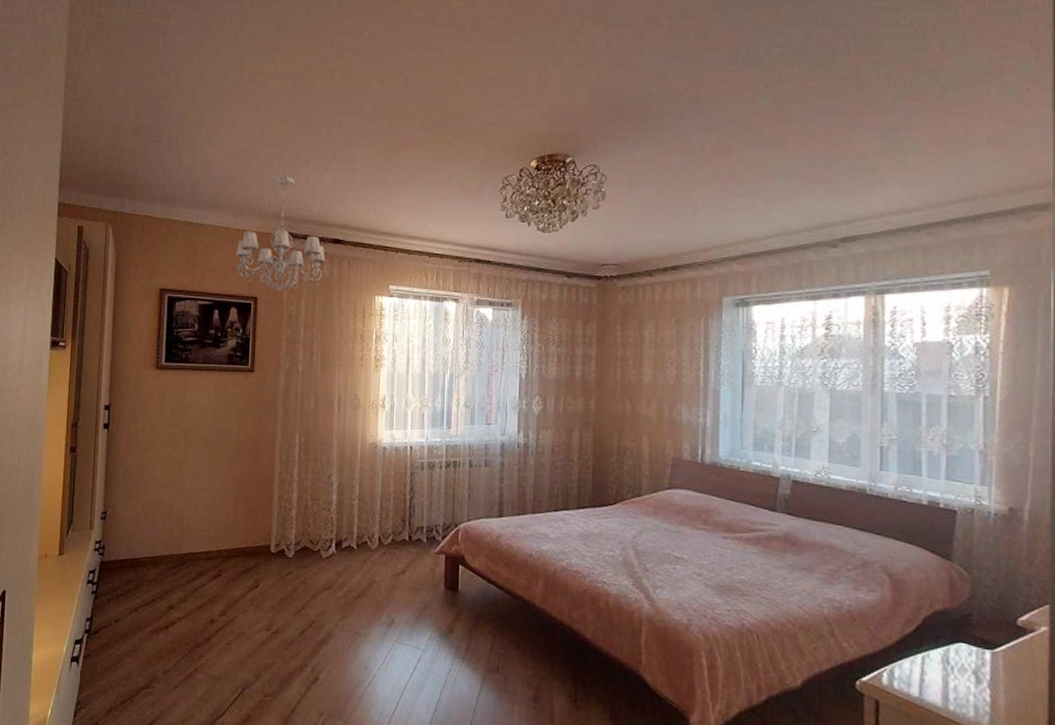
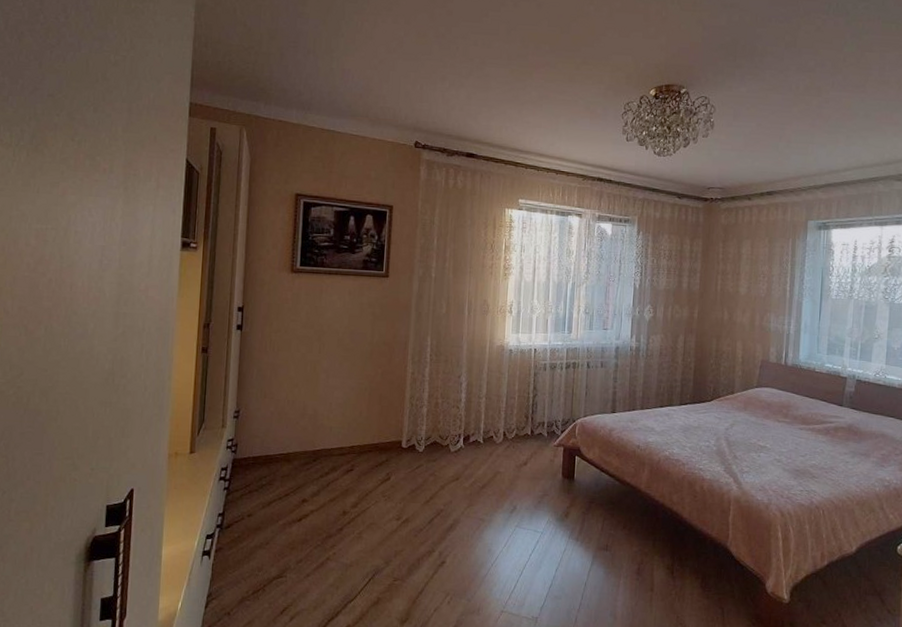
chandelier: present [234,176,327,291] -> none [370,89,460,200]

